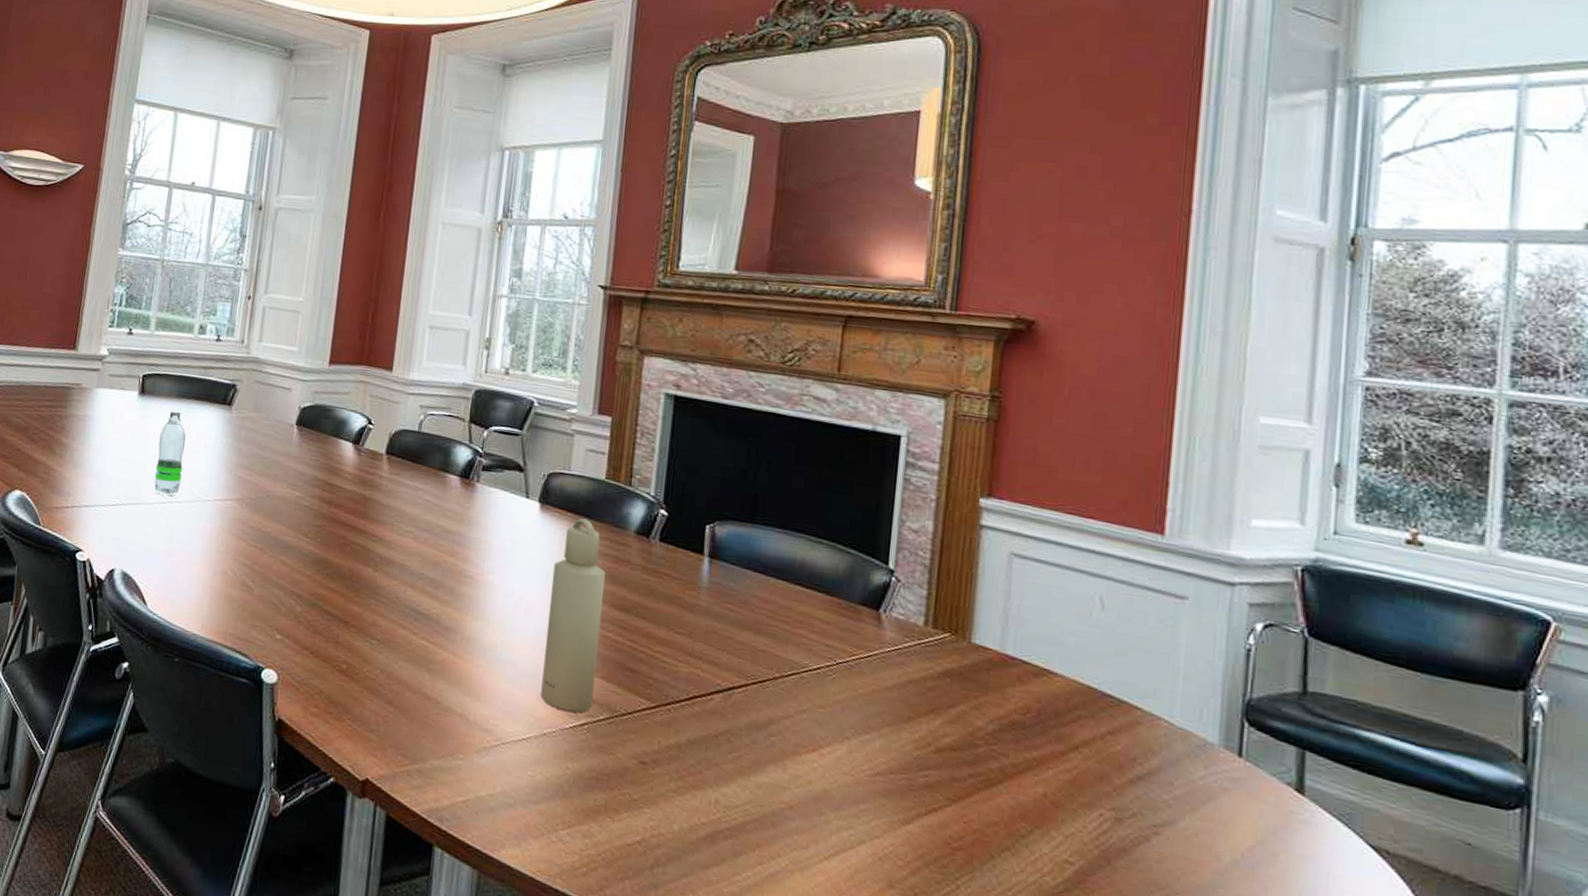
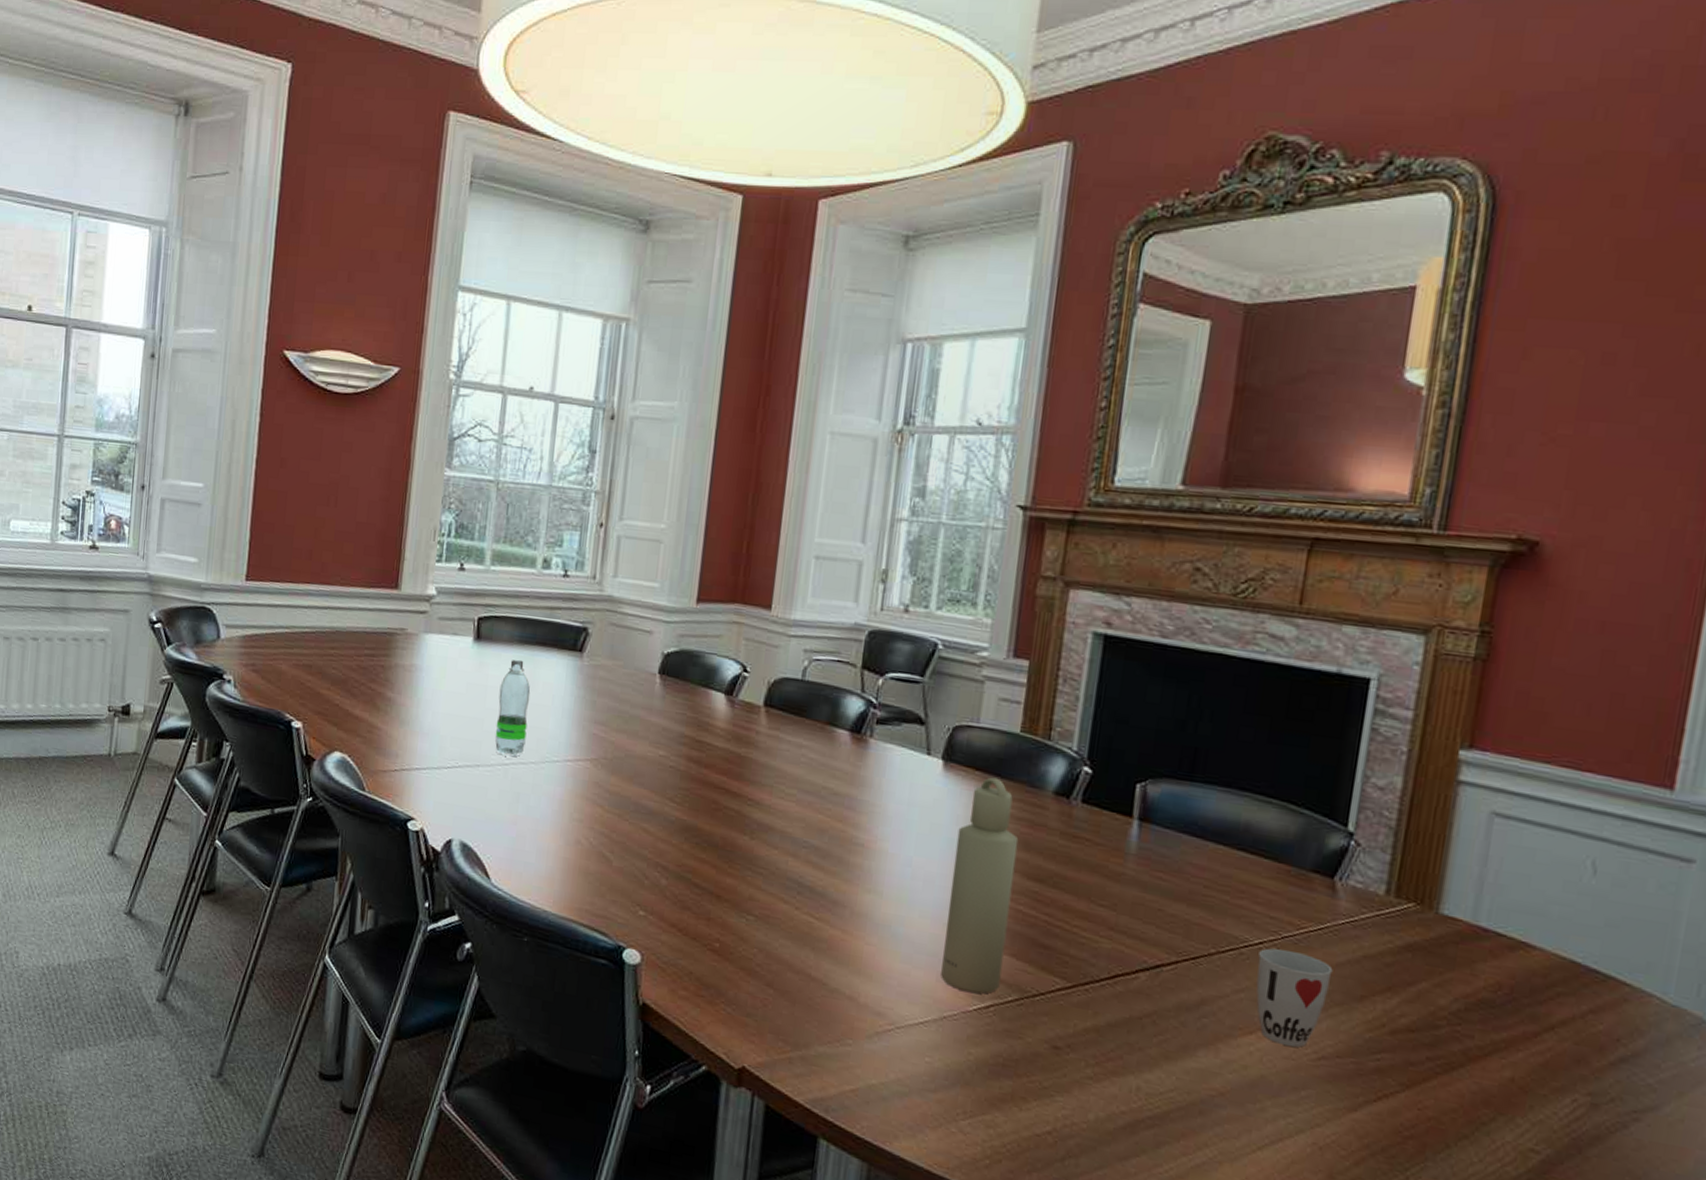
cup: none [816,673,883,764] -> present [1256,948,1333,1048]

